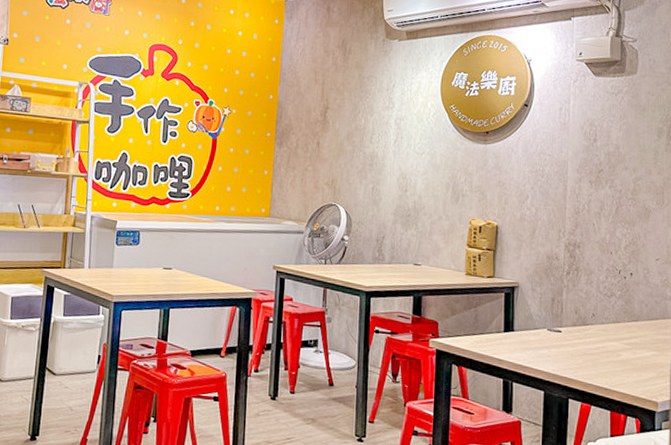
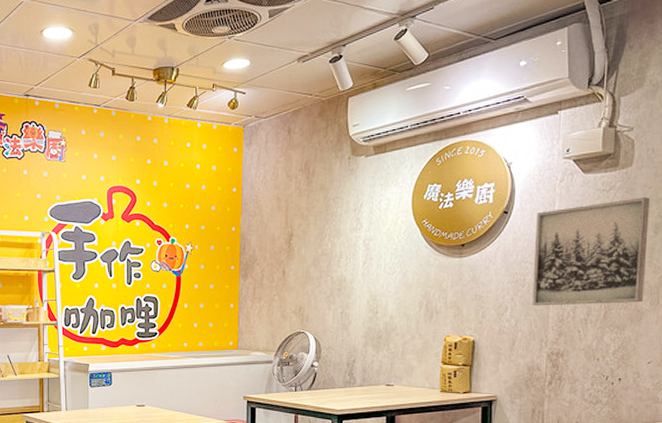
wall art: none [551,103,653,201] -> present [532,197,650,306]

